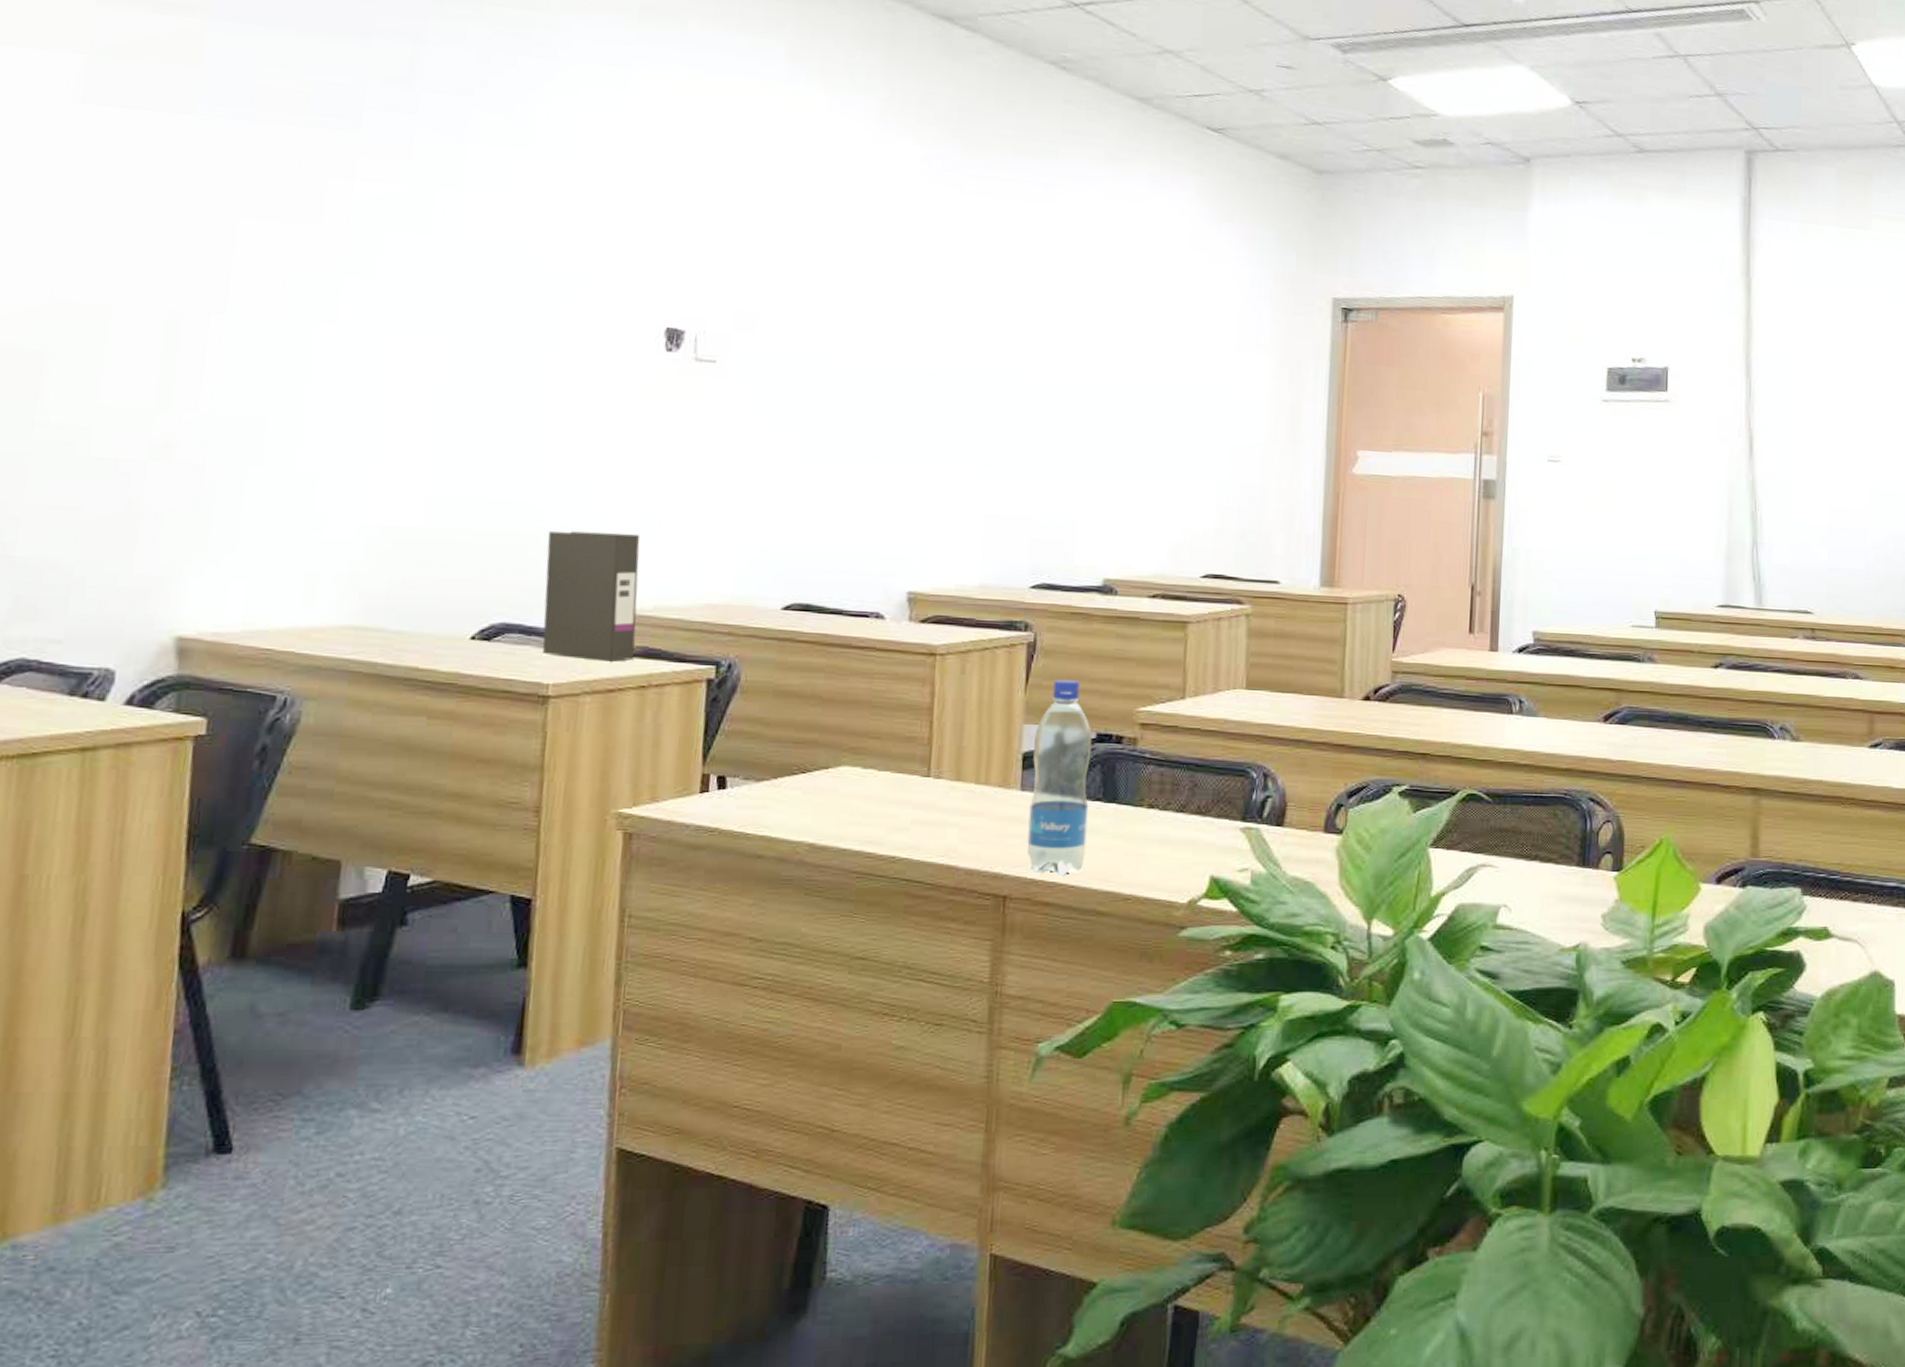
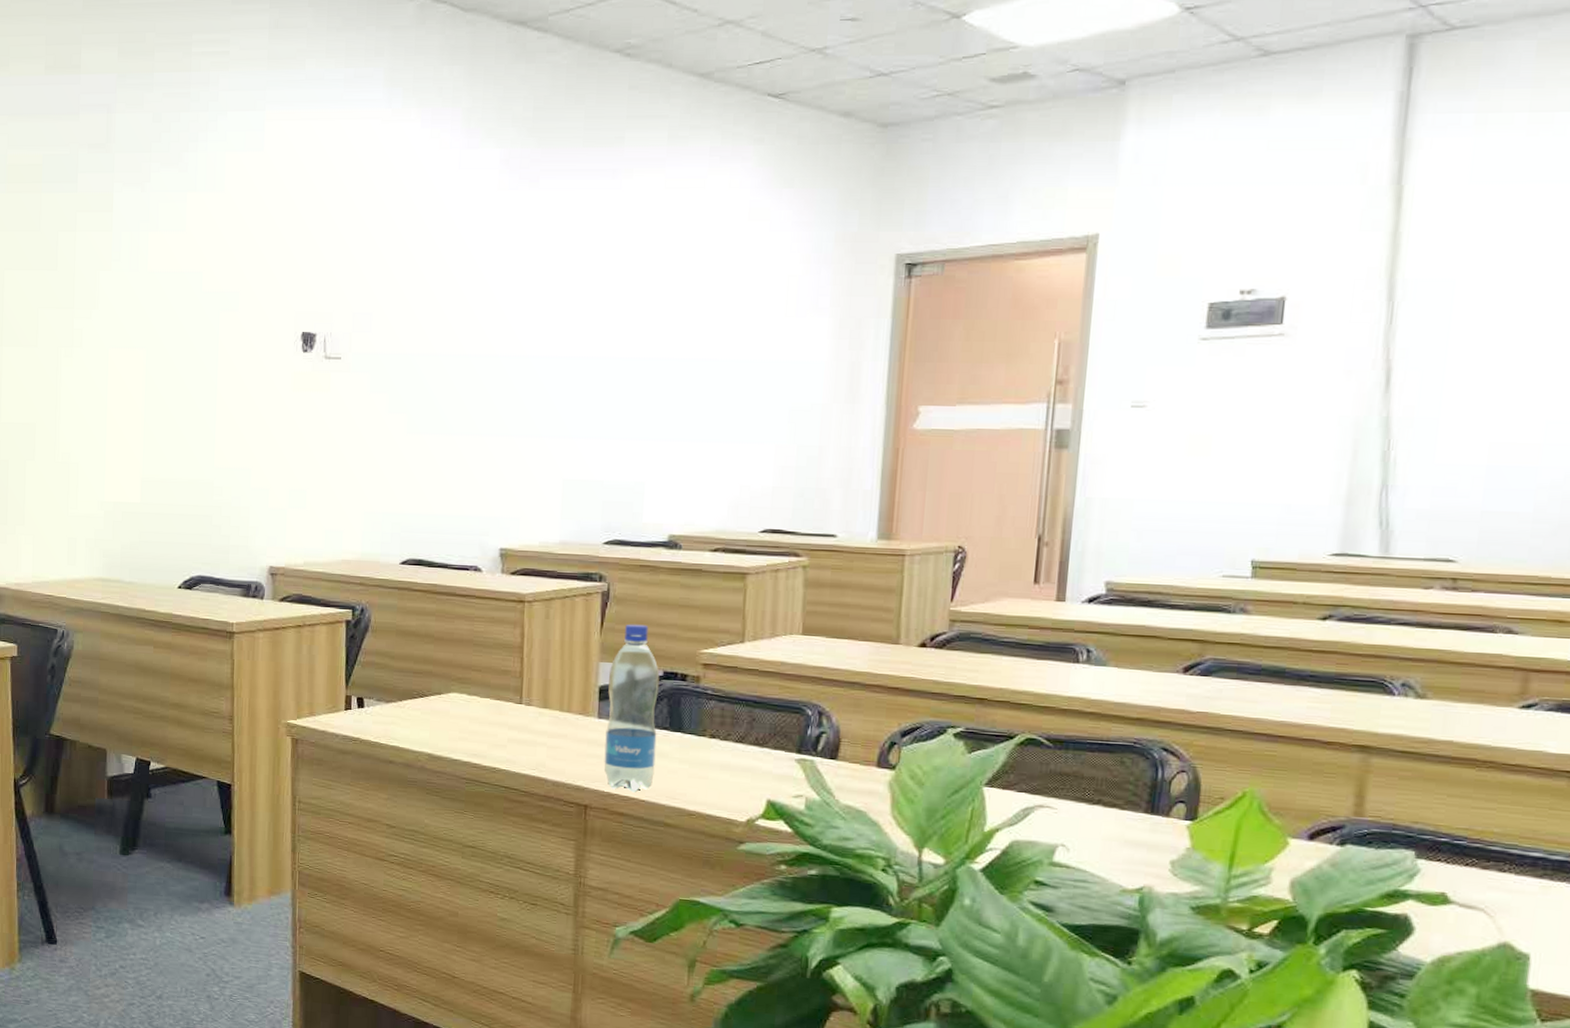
binder: present [542,531,640,662] -> none [225,503,293,606]

